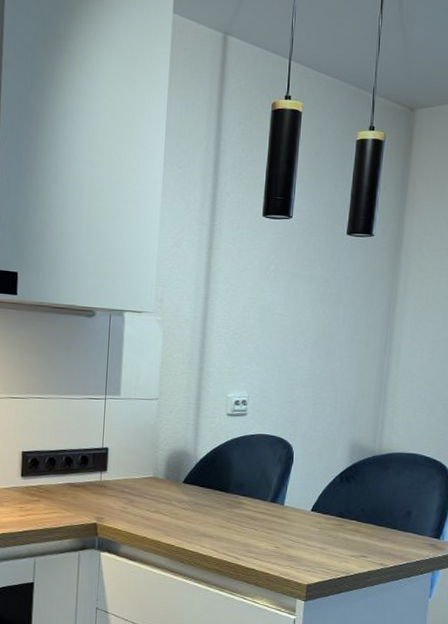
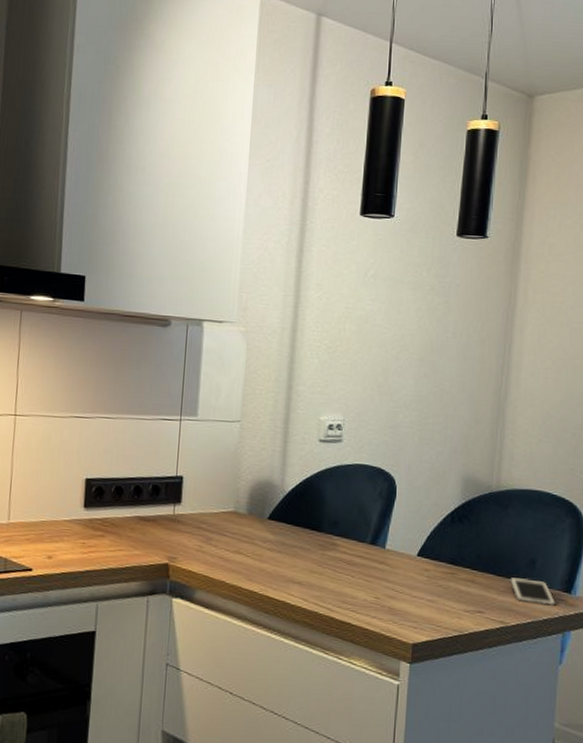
cell phone: none [388,526,427,551] -> present [508,576,555,607]

